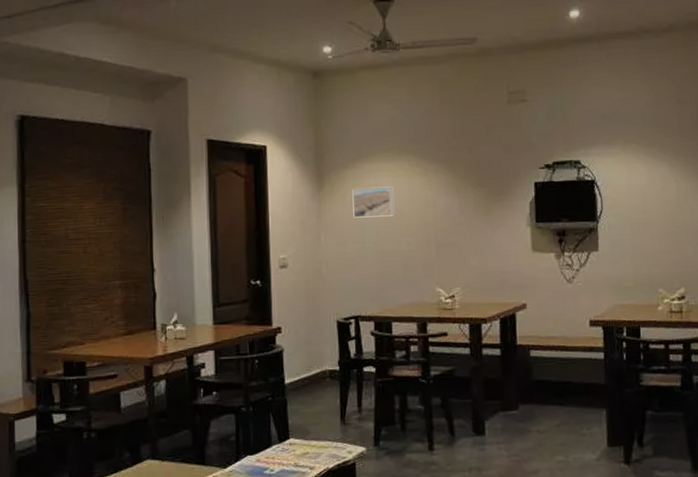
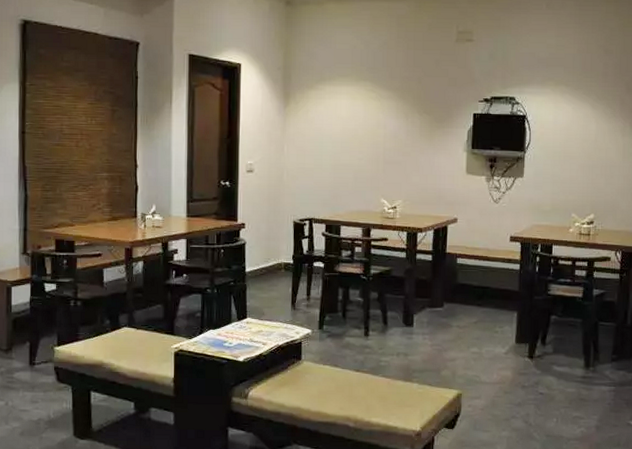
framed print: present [352,186,394,218] -> none [313,107,350,134]

